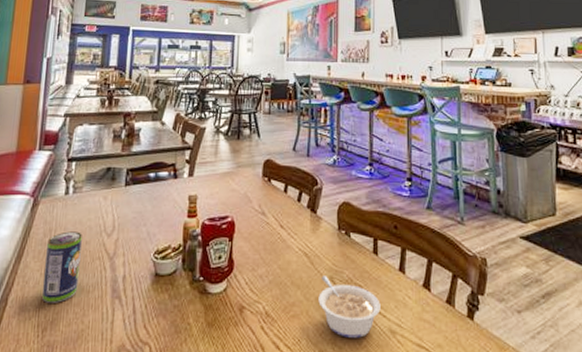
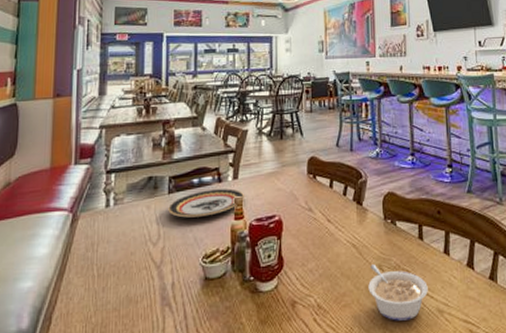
beverage can: present [42,231,82,303] -> none [87,243,127,317]
plate: none [124,185,200,212] -> present [168,188,245,218]

